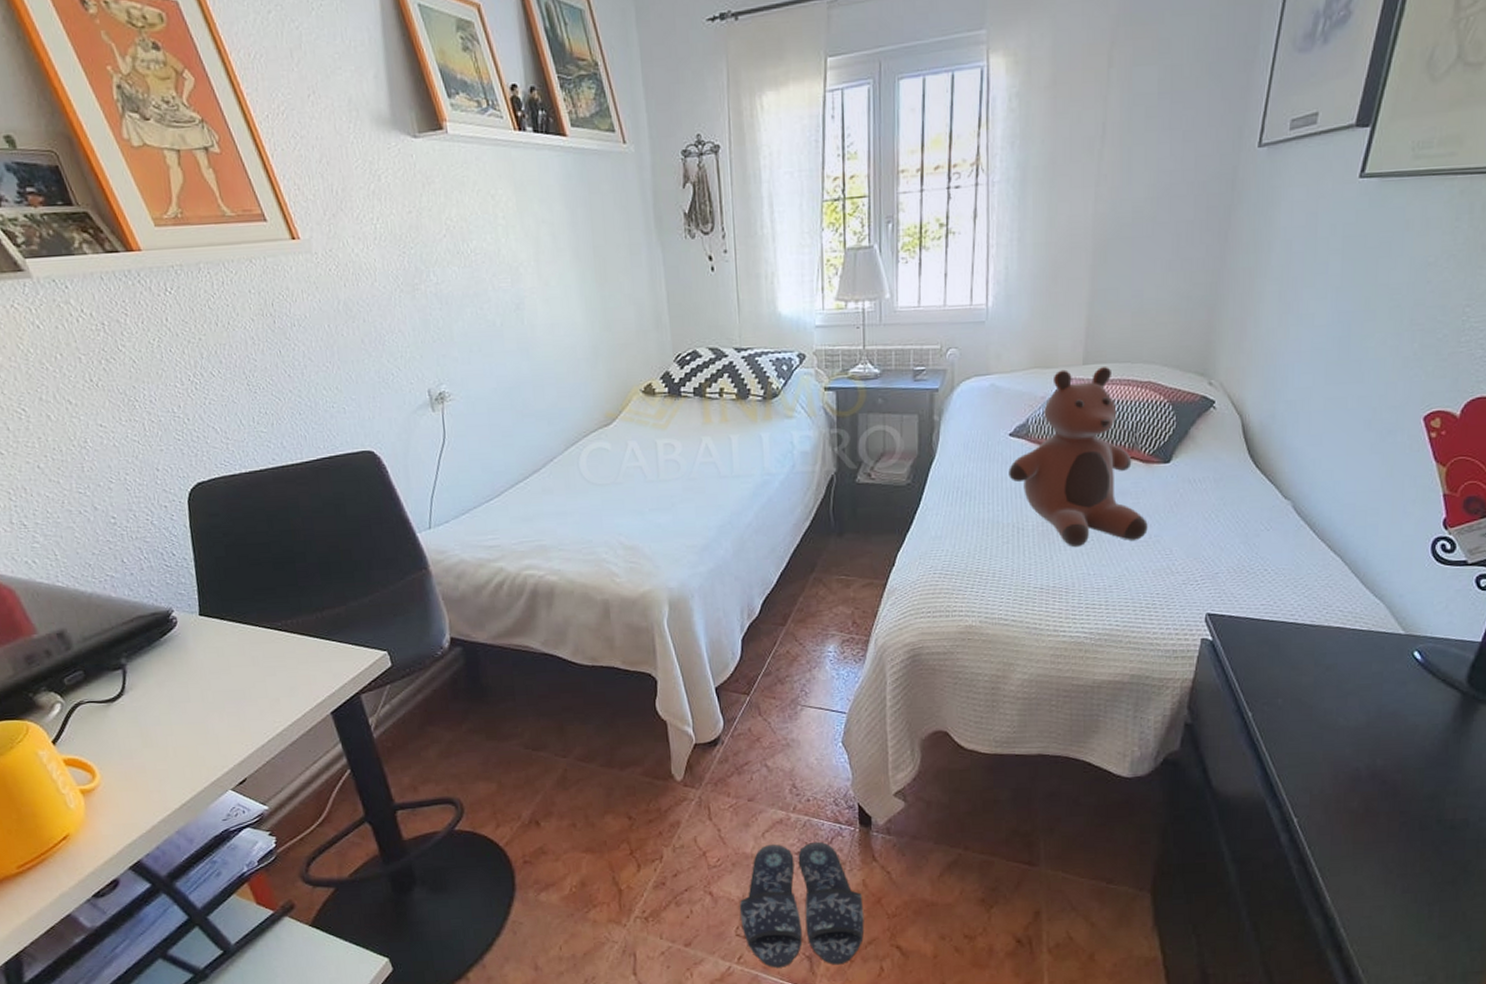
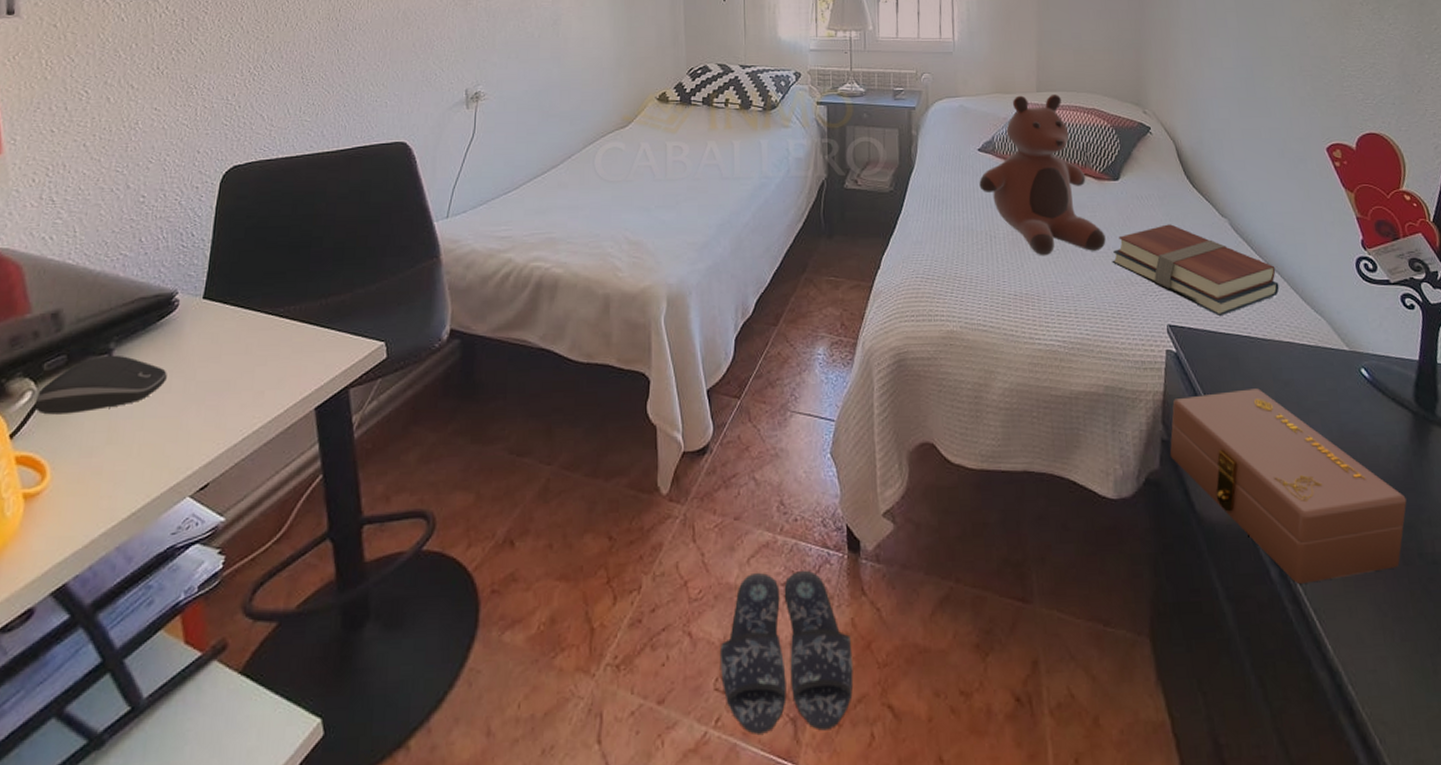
computer mouse: none [65,669,184,724] -> present [35,355,167,415]
books: none [1152,509,1338,604] -> present [1112,224,1280,317]
jewelry box: none [1192,673,1436,847] -> present [1169,388,1407,584]

